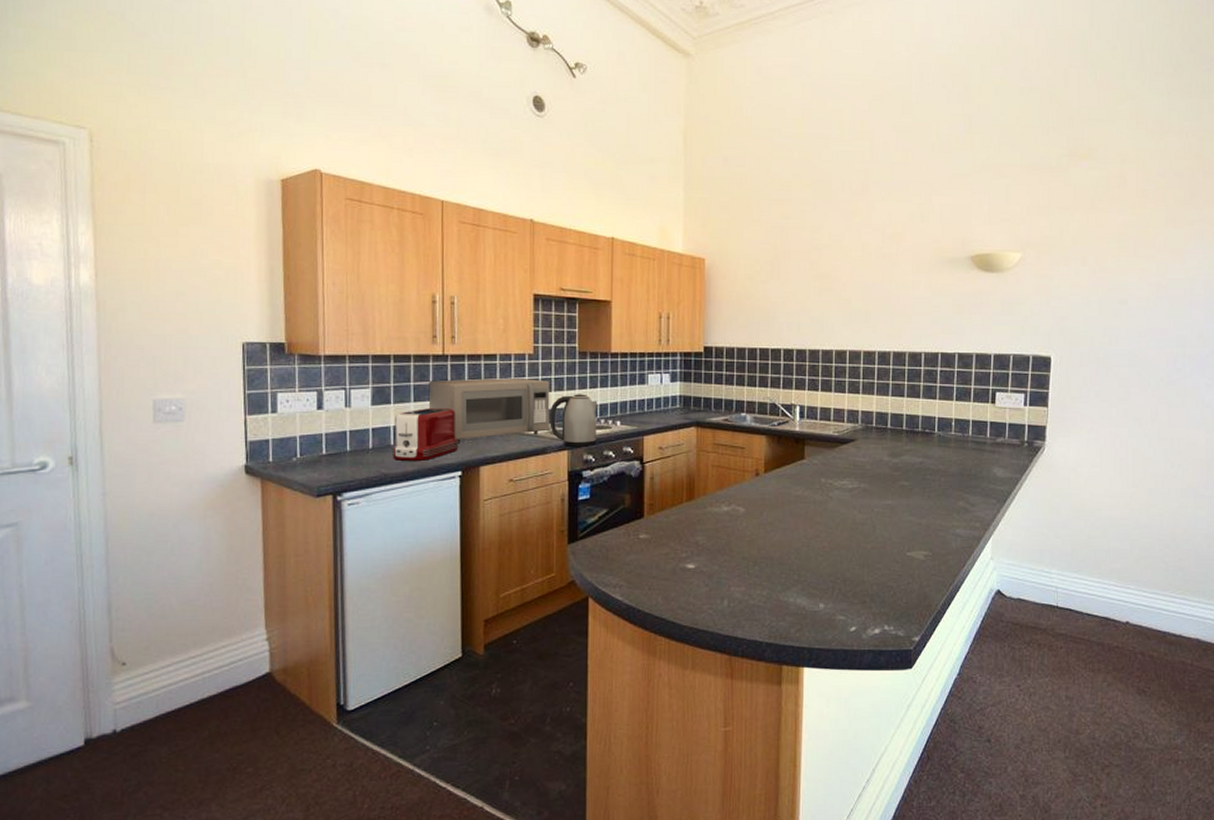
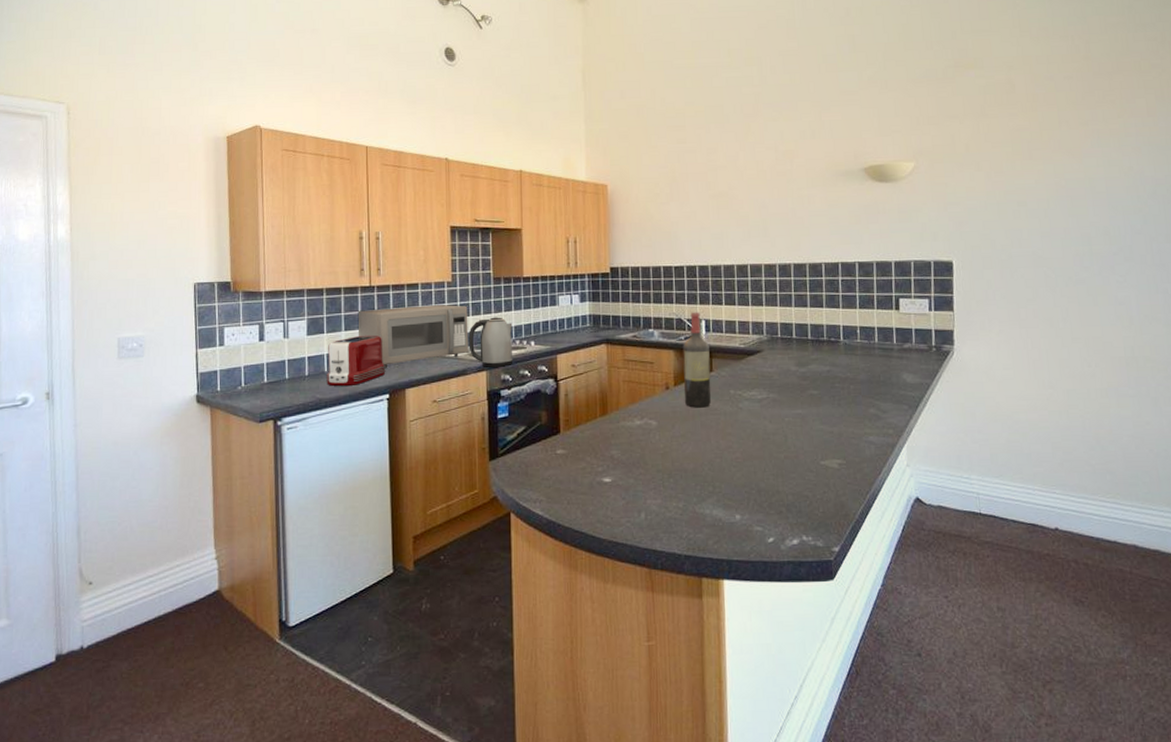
wine bottle: none [774,397,802,496] -> present [683,312,711,408]

